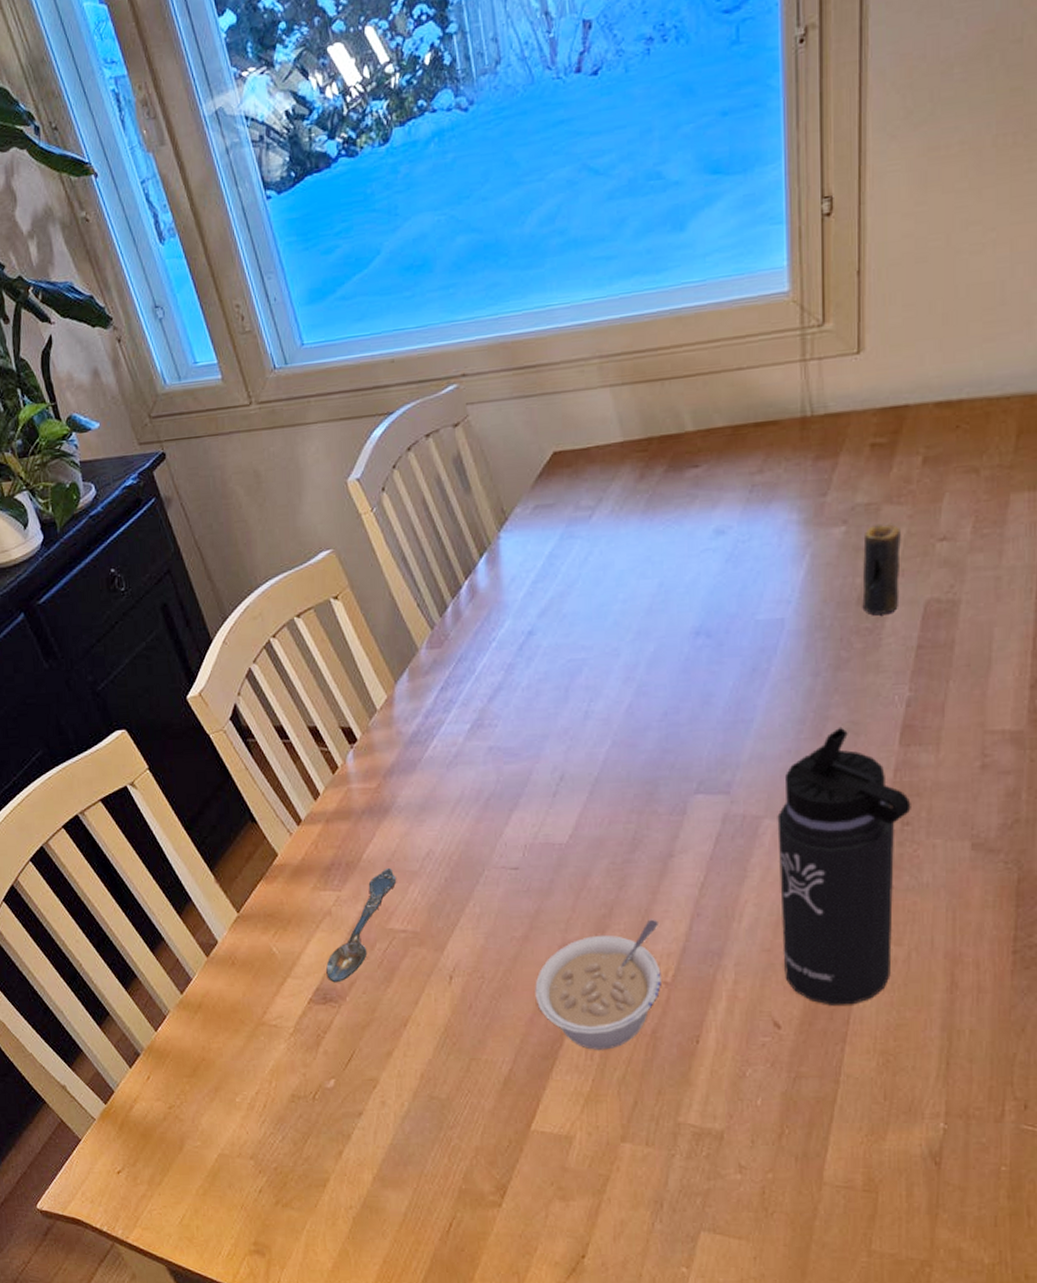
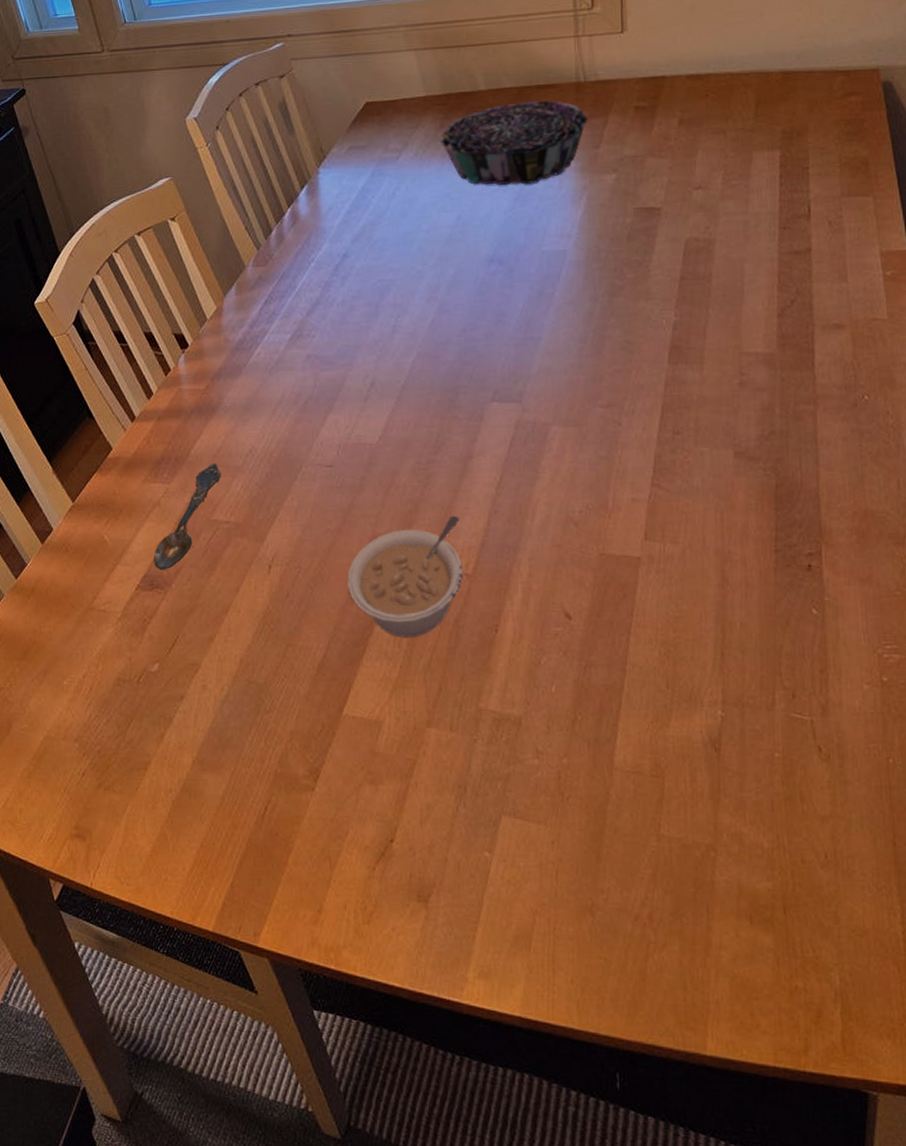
decorative bowl: none [639,440,815,545] -> present [439,100,589,185]
thermos bottle: present [777,726,911,1005] -> none [564,345,681,598]
candle: present [862,524,901,614] -> none [631,173,664,249]

